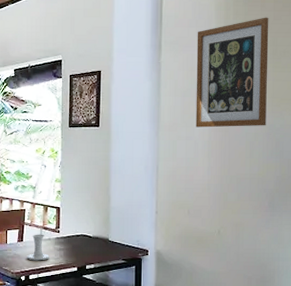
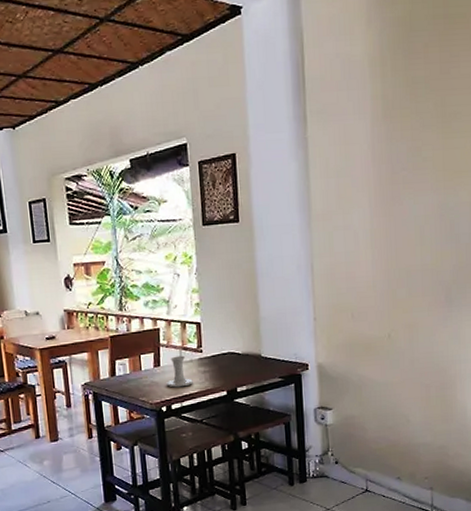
wall art: present [195,17,269,128] -> none [348,71,438,214]

